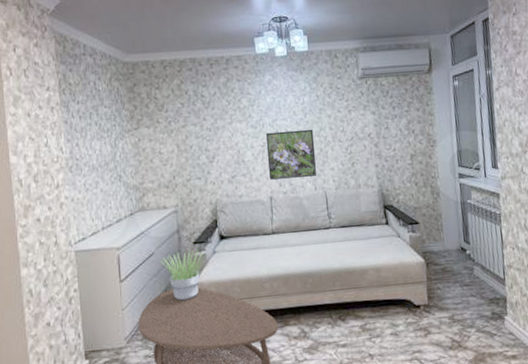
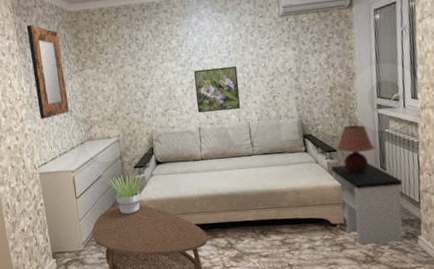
home mirror: none [71,74,118,185] -> present [26,24,69,119]
side table: none [414,237,489,328] -> present [331,163,403,244]
table lamp: none [418,195,458,248] -> present [336,125,375,173]

